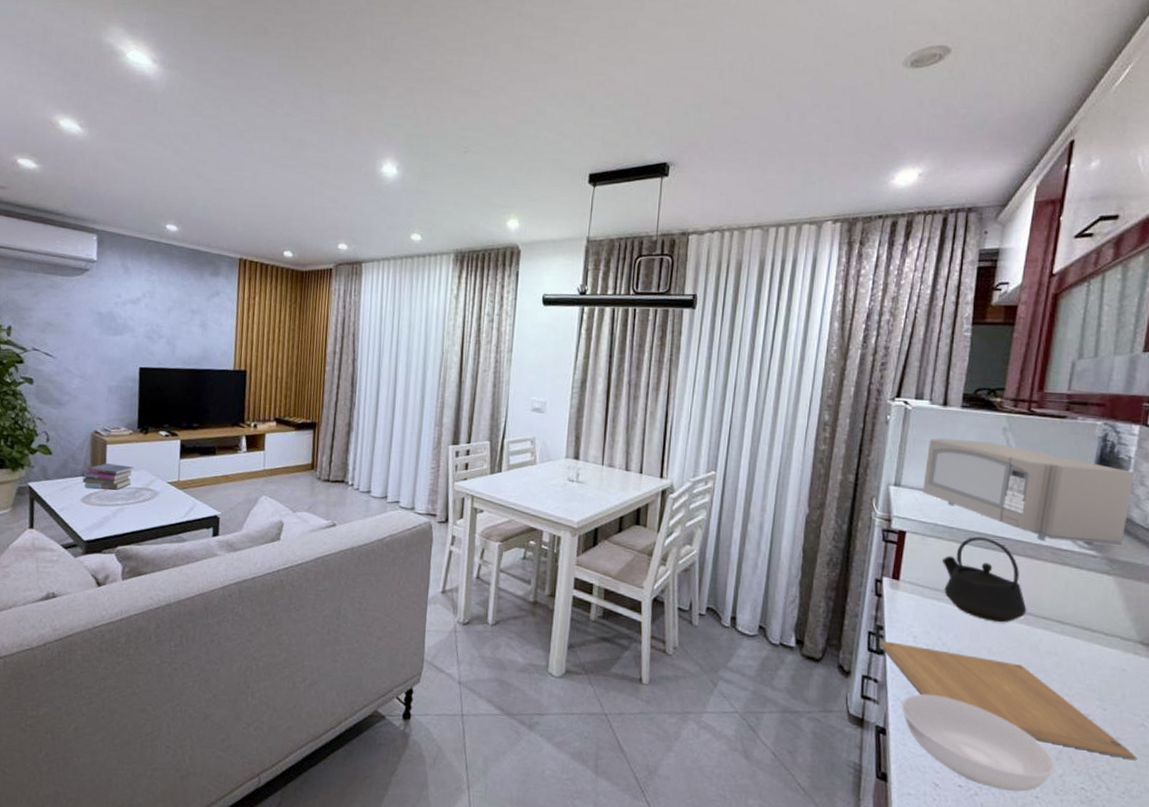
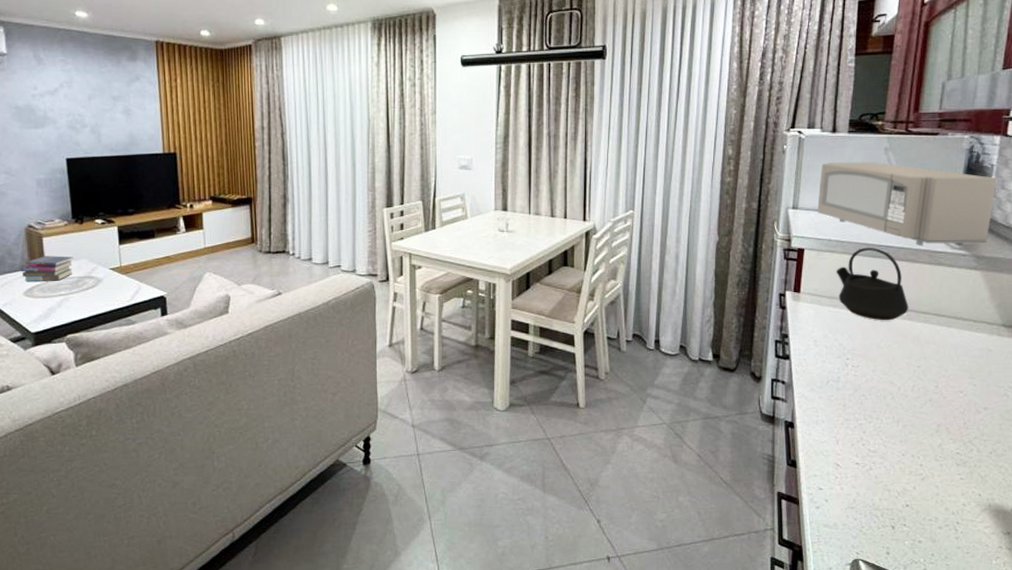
chopping board: present [878,641,1138,761] -> none [784,347,1002,425]
bowl: present [901,693,1056,792] -> none [806,389,936,463]

